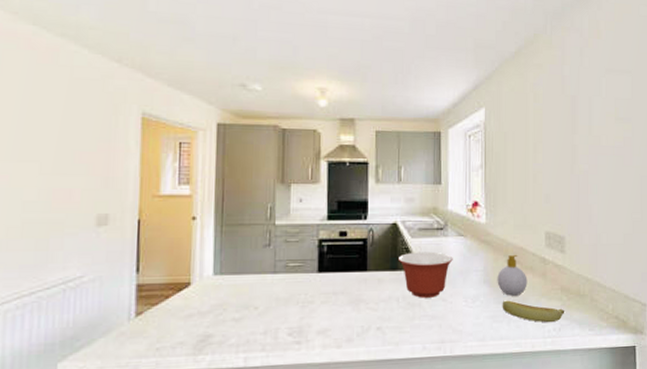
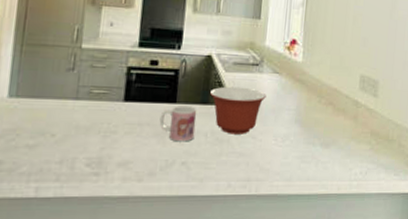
mug: none [352,273,388,308] -> present [159,106,197,142]
soap bottle: present [497,254,528,296] -> none [308,95,339,137]
banana: present [502,300,564,323] -> none [311,141,372,166]

